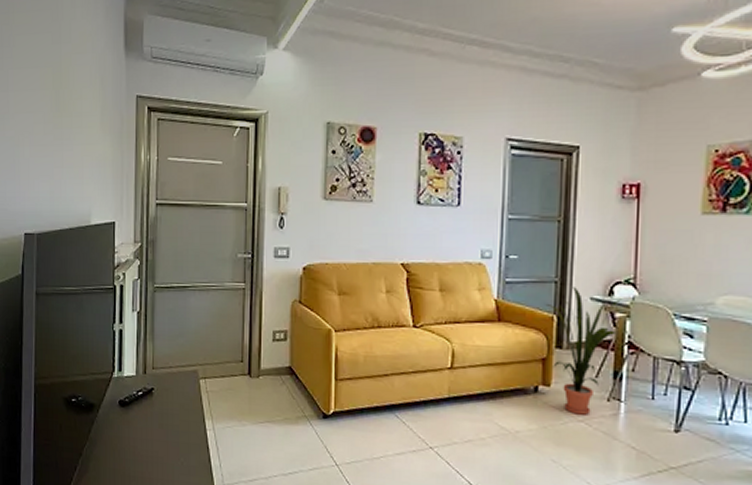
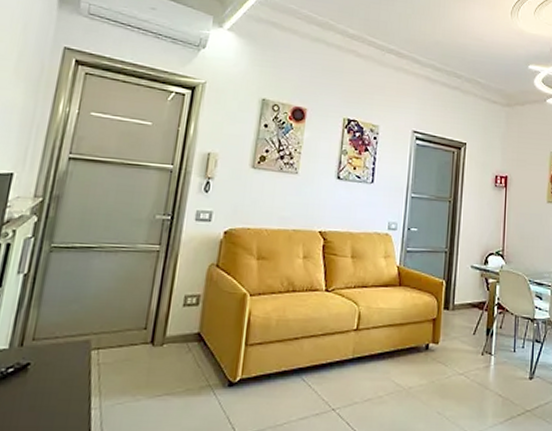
house plant: present [545,285,621,415] -> none [437,255,493,368]

